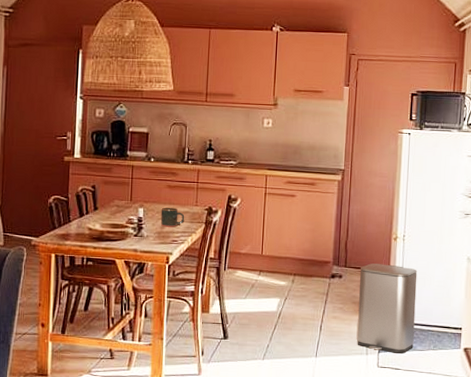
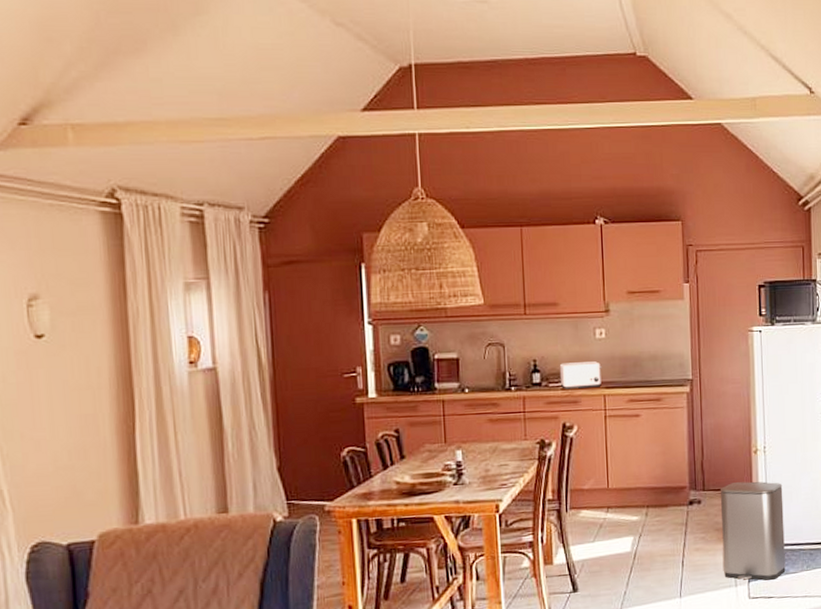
mug: present [160,207,185,227] -> none [483,445,513,470]
toaster: none [230,145,266,168] -> present [559,361,602,389]

